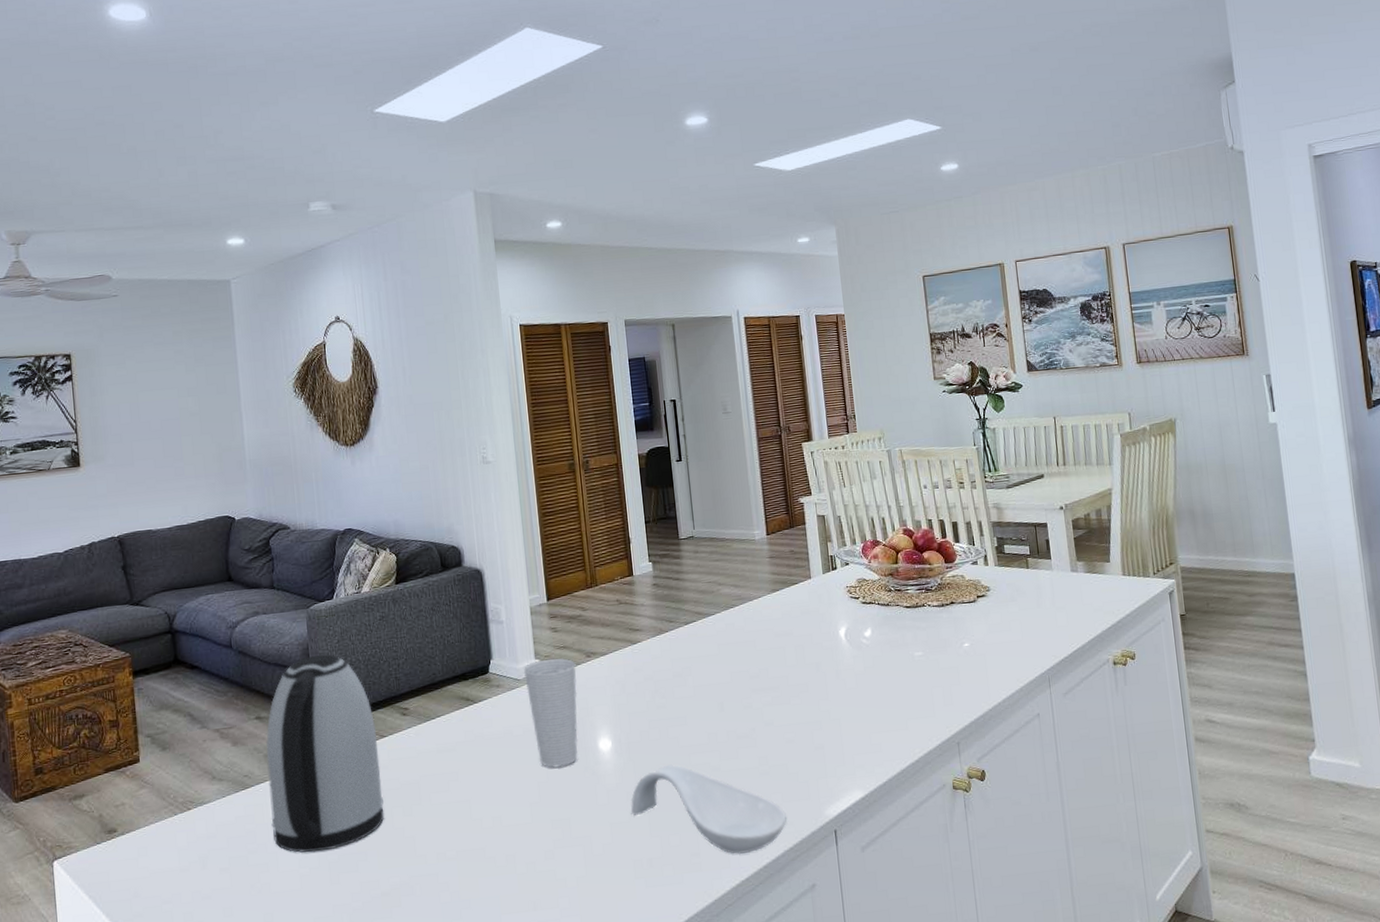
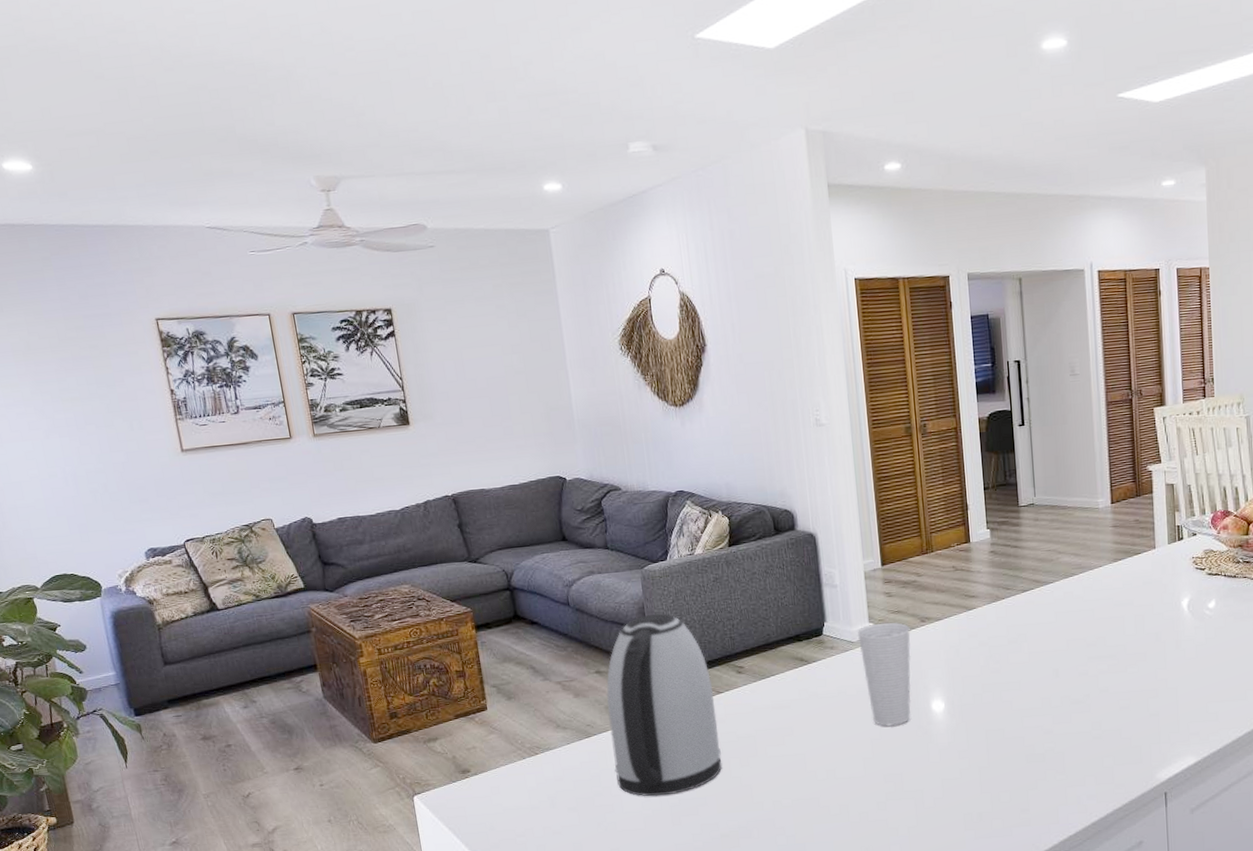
spoon rest: present [631,765,787,855] -> none [962,727,1118,812]

